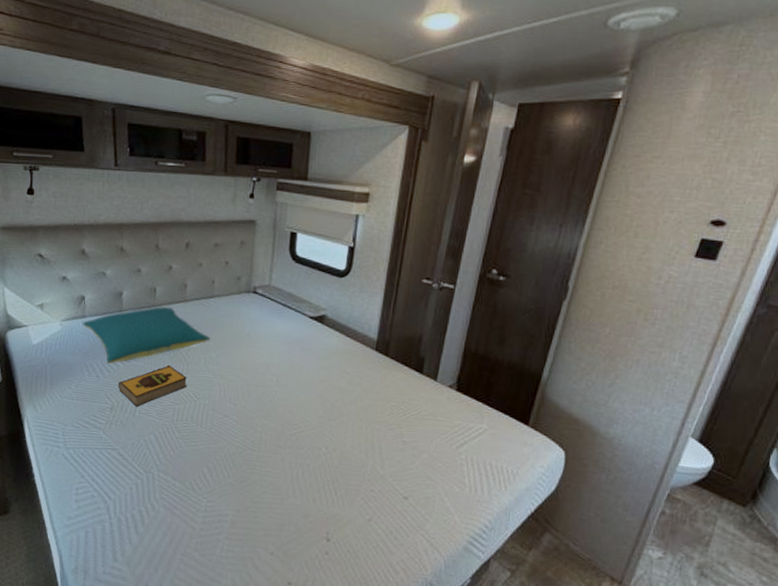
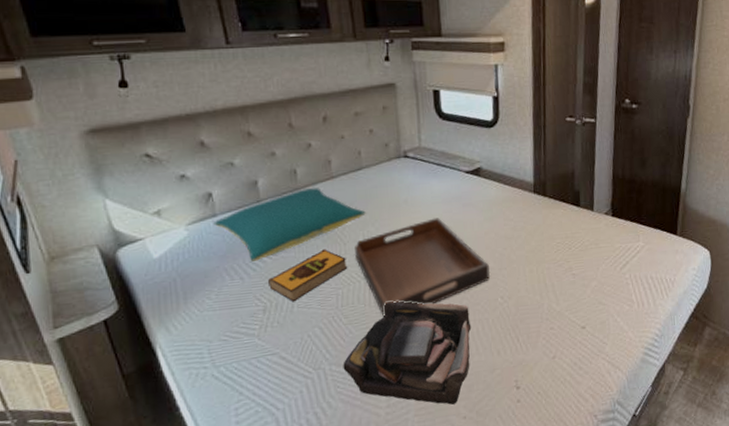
tote bag: none [169,426,292,539] -> present [343,301,472,405]
serving tray: none [194,356,319,439] -> present [354,218,491,317]

